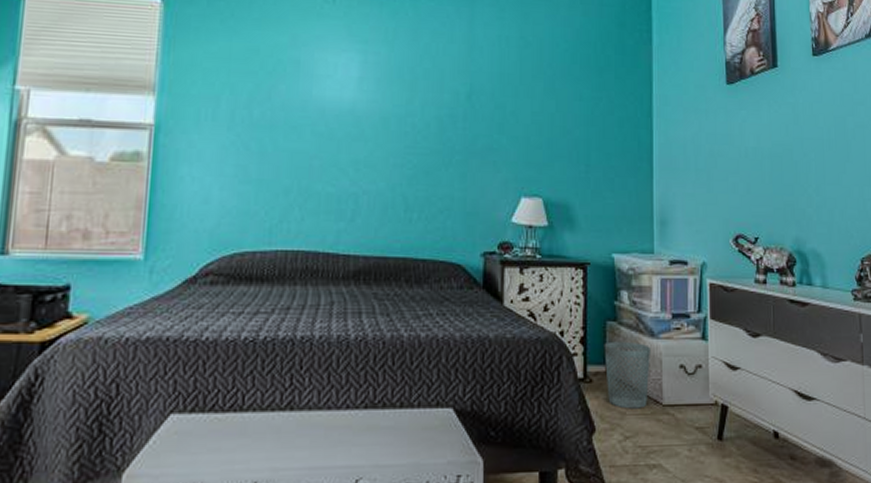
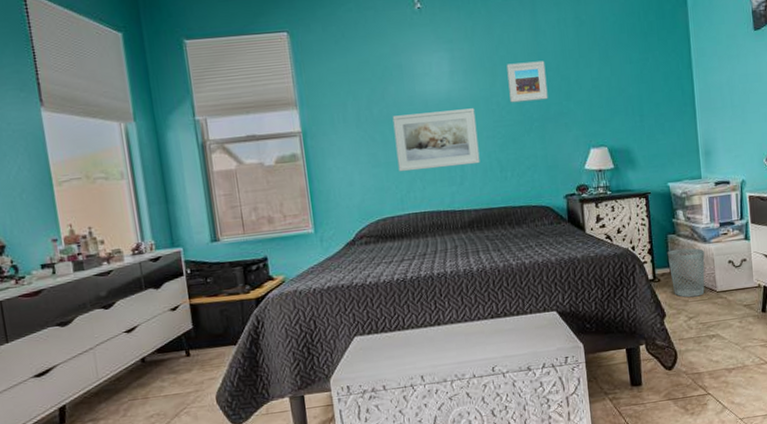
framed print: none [273,122,383,198] -> present [392,108,480,172]
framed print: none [429,79,478,129] -> present [506,61,548,103]

